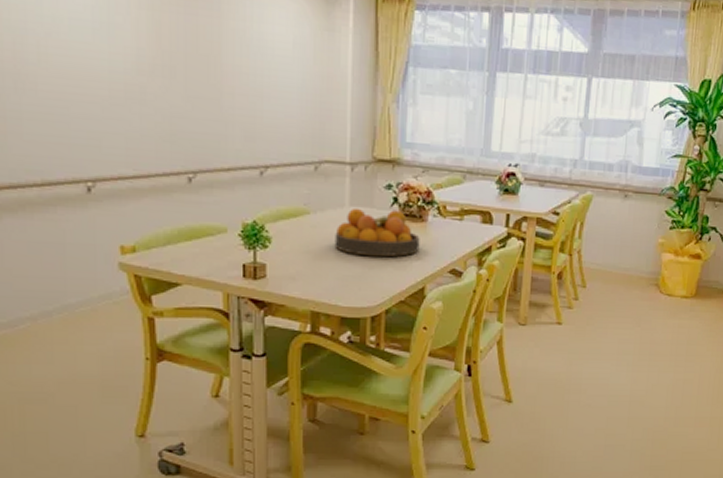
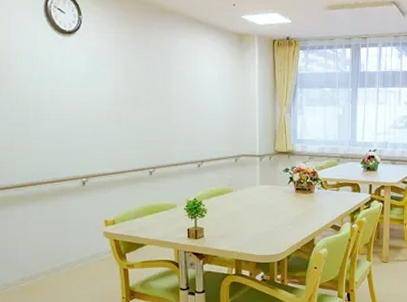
fruit bowl: present [334,207,420,258] -> none [250,186,309,219]

